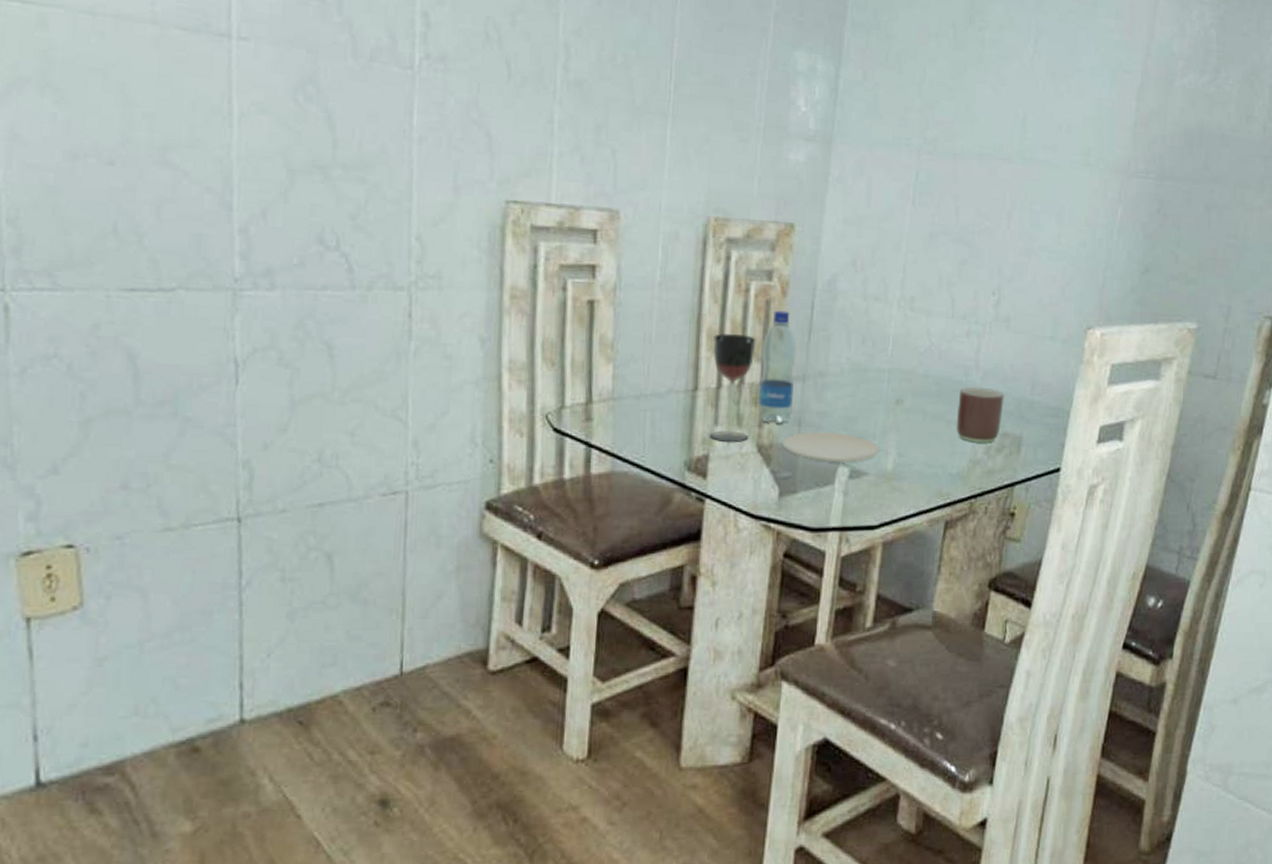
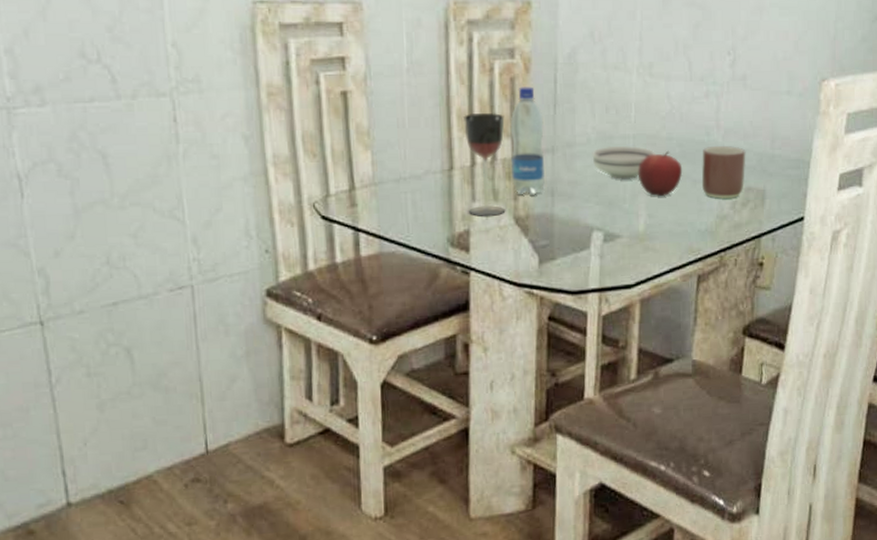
plate: present [782,431,880,463] -> none [538,199,631,228]
bowl: none [844,378,912,415] -> present [592,145,657,179]
fruit: none [891,388,938,435] -> present [638,150,683,196]

